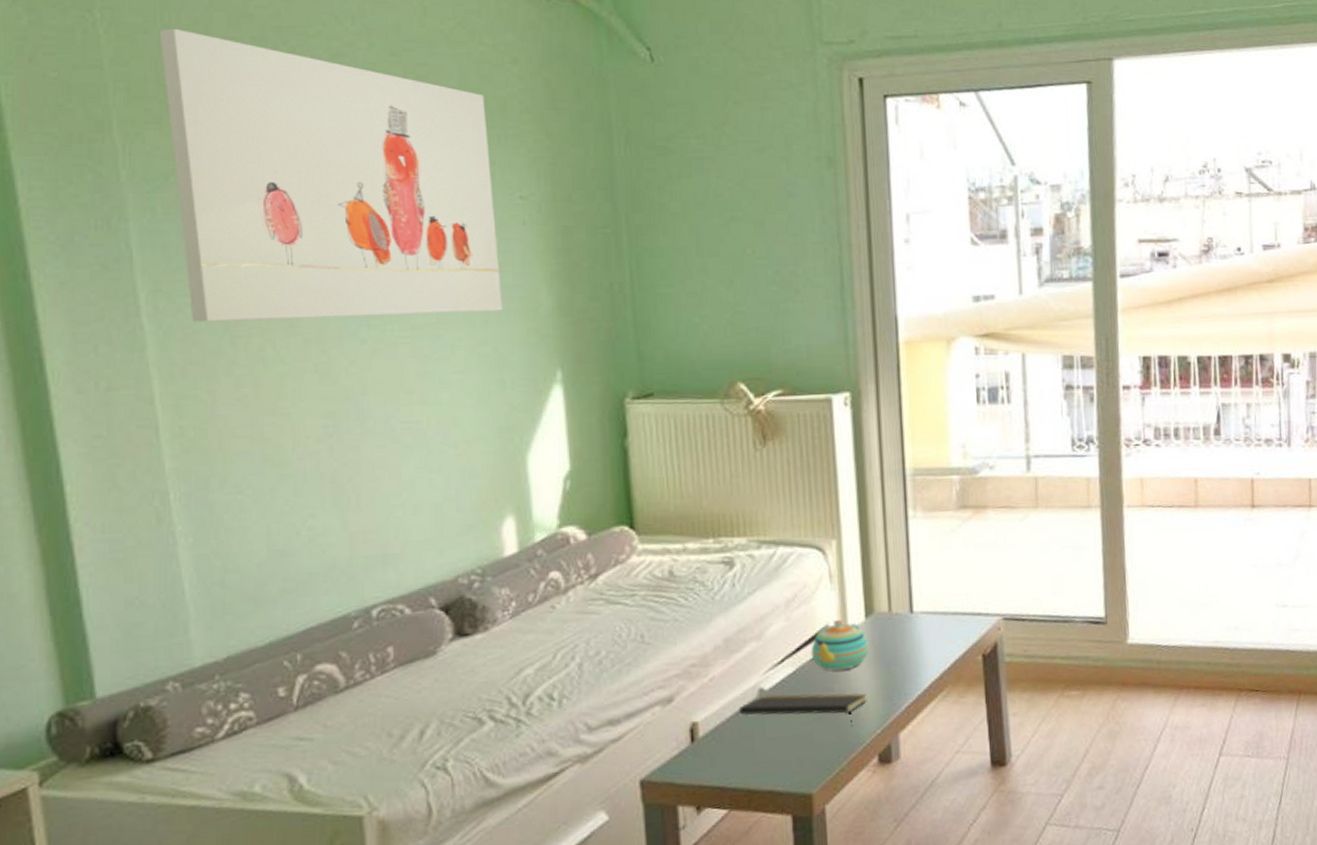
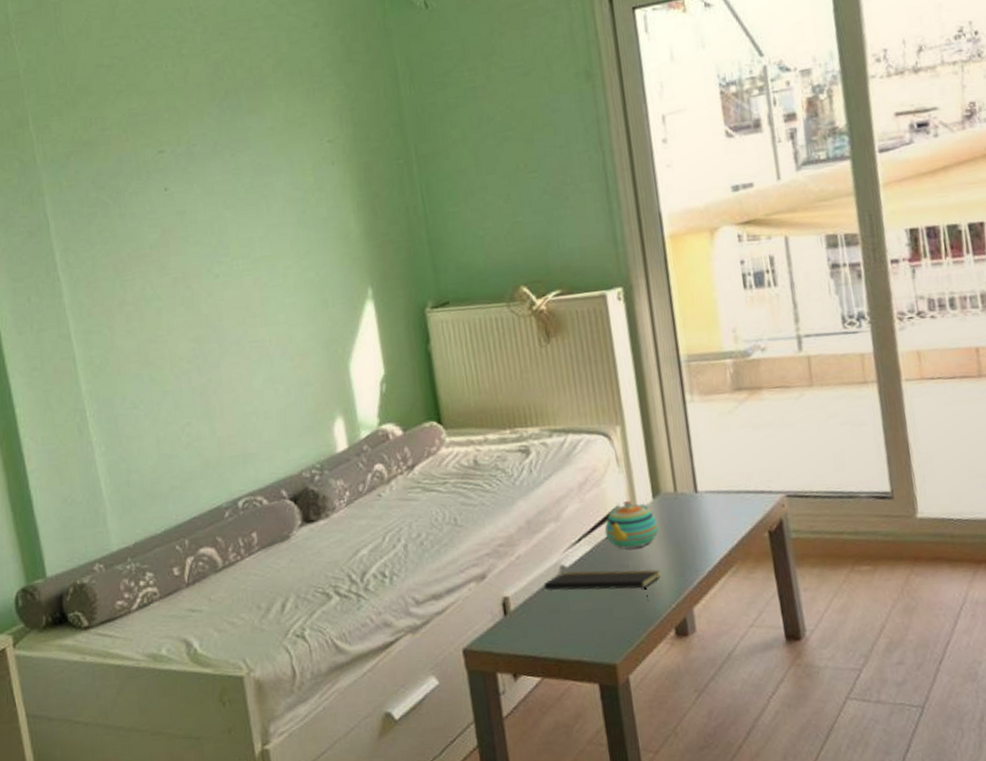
wall art: present [159,28,502,322] -> none [55,38,321,272]

